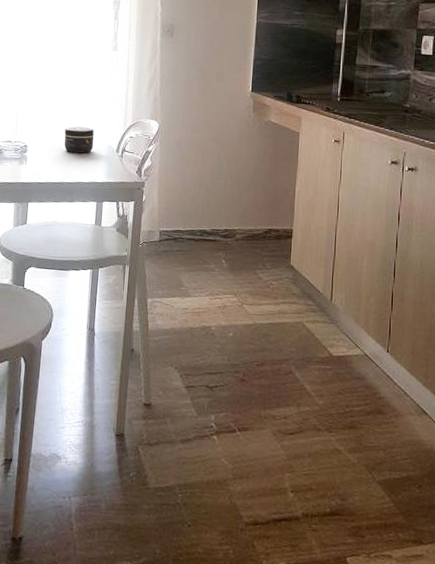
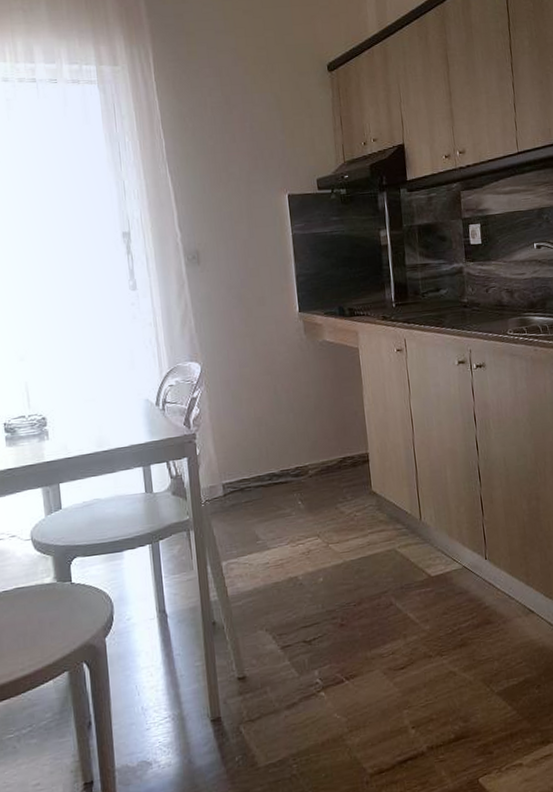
jar: present [64,126,95,154] -> none [89,383,128,416]

